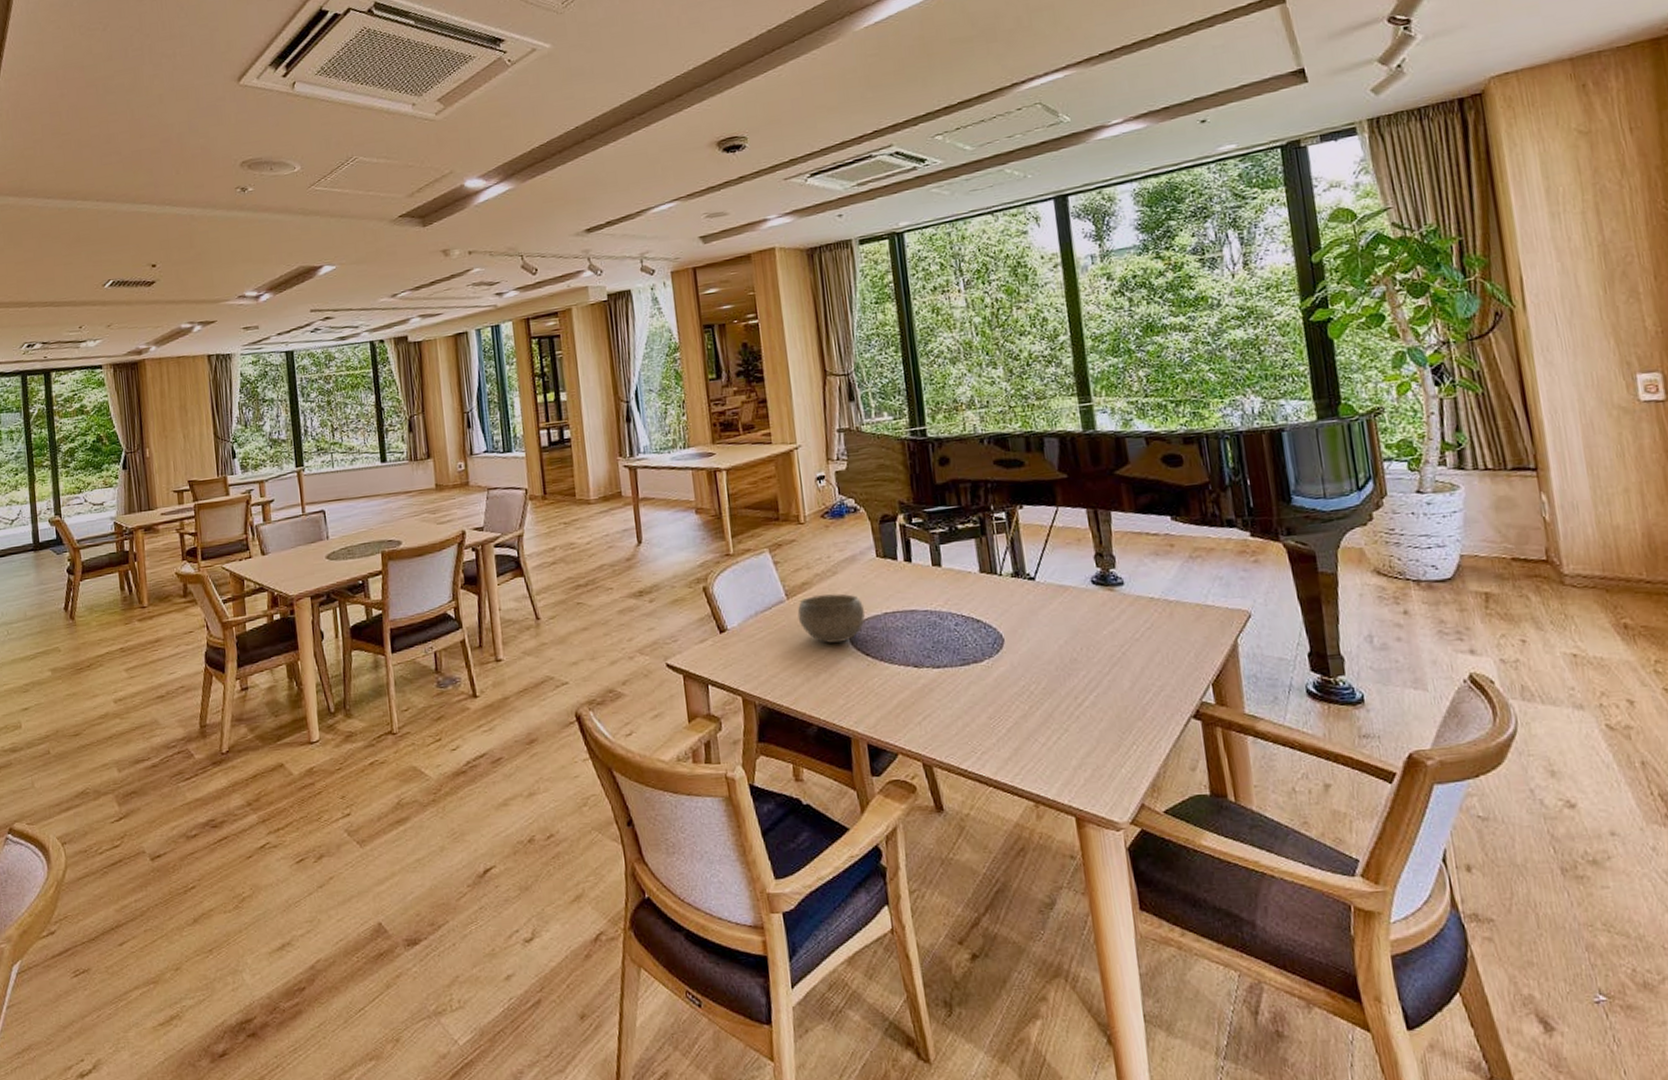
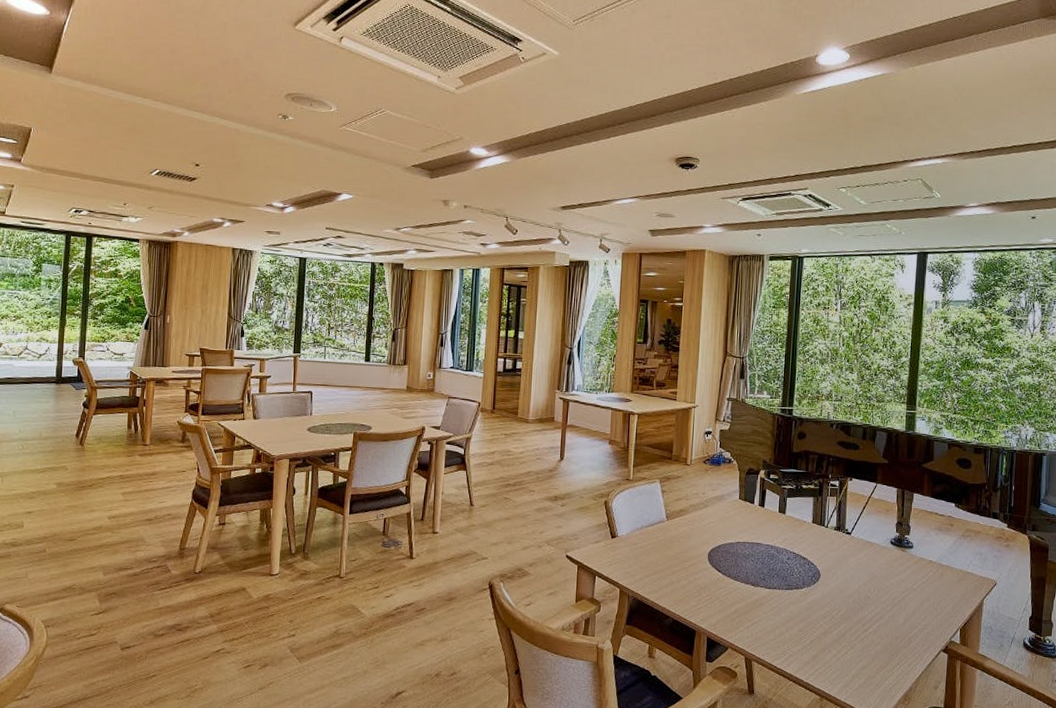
bowl: present [797,593,865,643] -> none [672,521,723,559]

